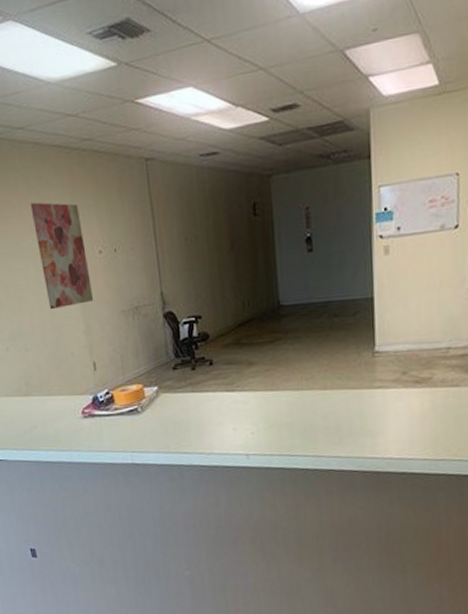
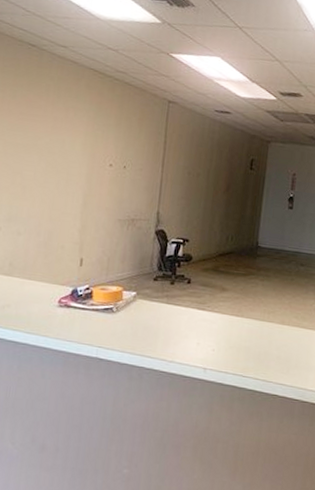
wall art: present [30,202,94,310] -> none [51,109,100,205]

